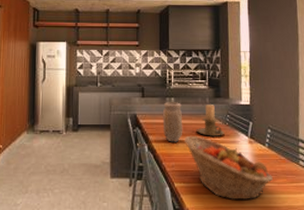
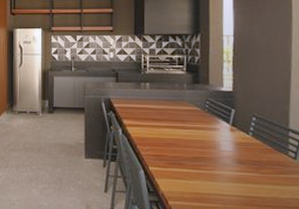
vase: present [162,102,183,142] -> none [137,87,159,127]
fruit basket: present [185,135,274,201] -> none [160,120,258,189]
candle holder: present [196,104,225,136] -> none [172,90,203,123]

